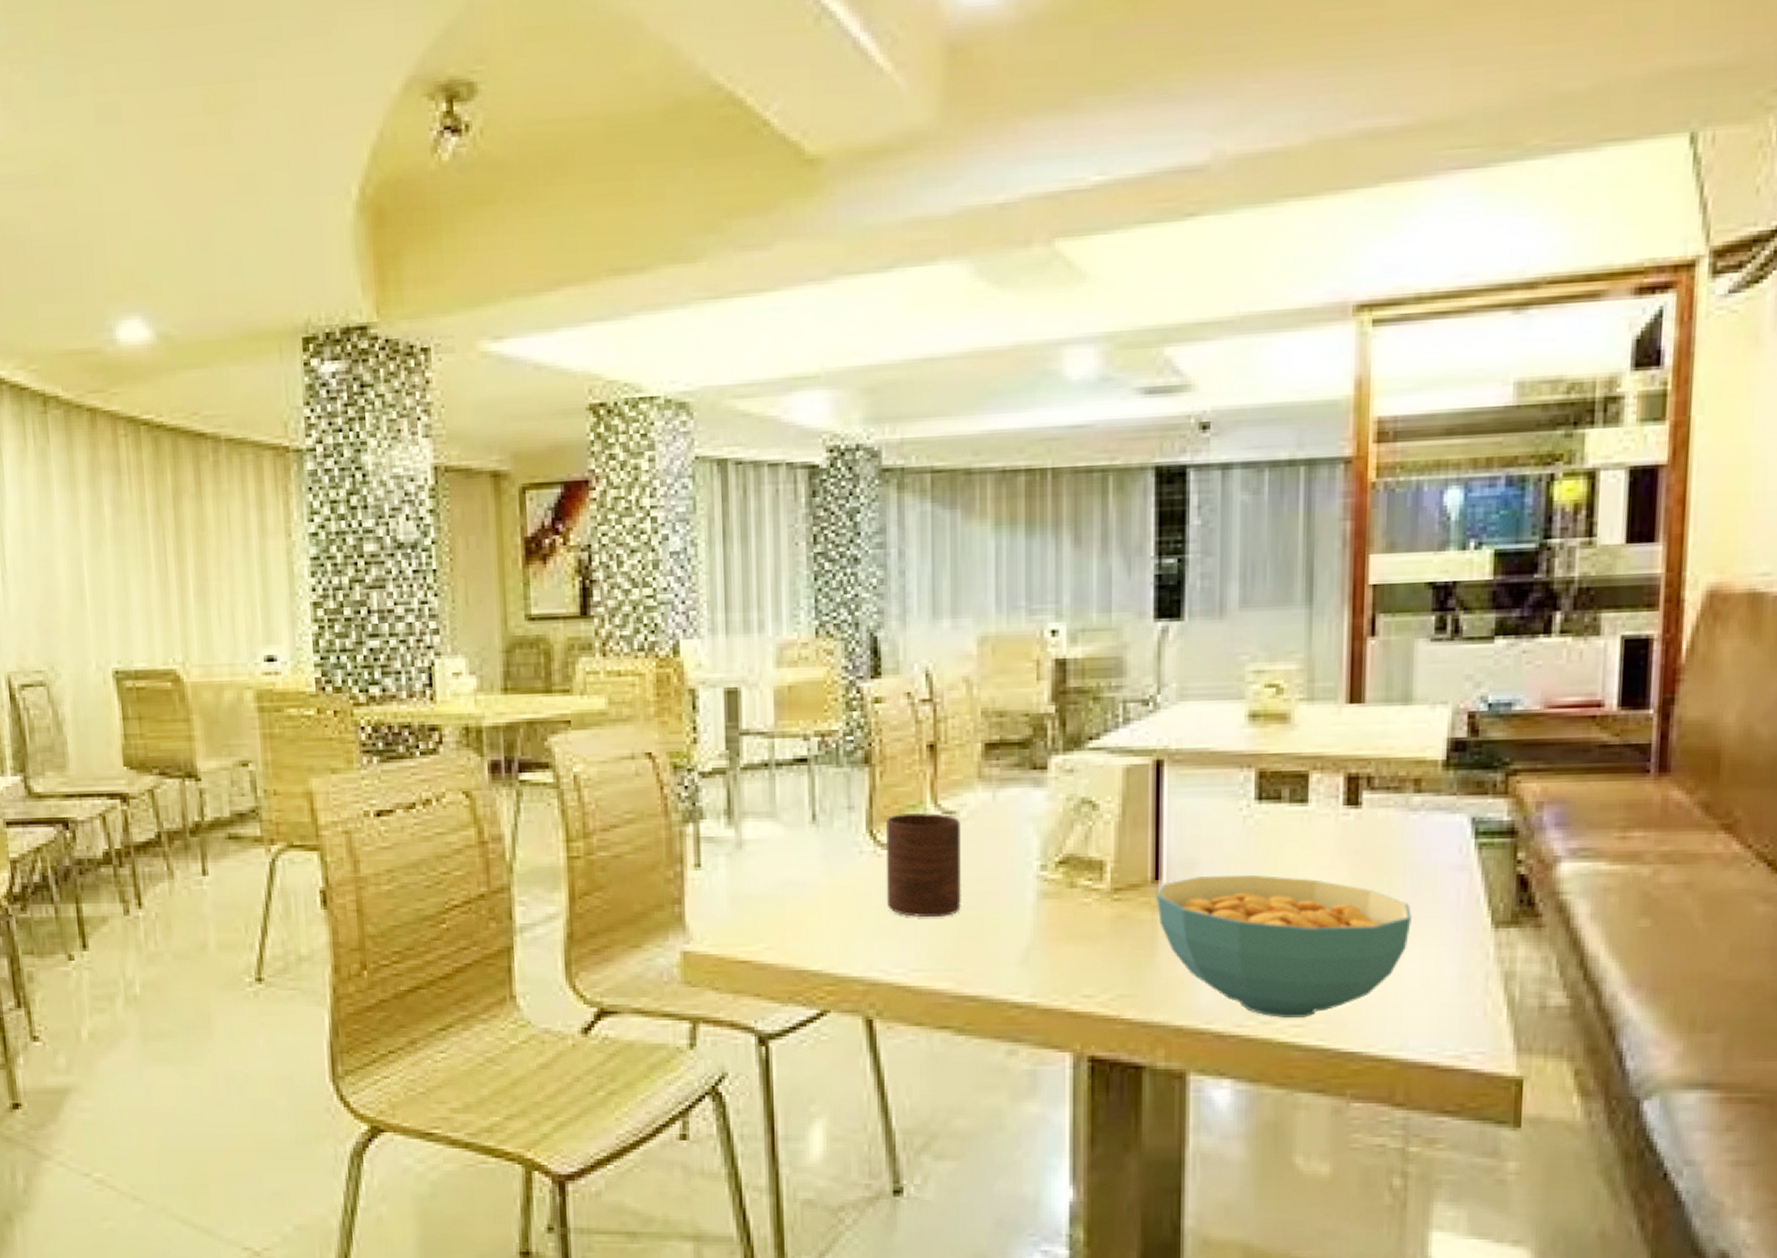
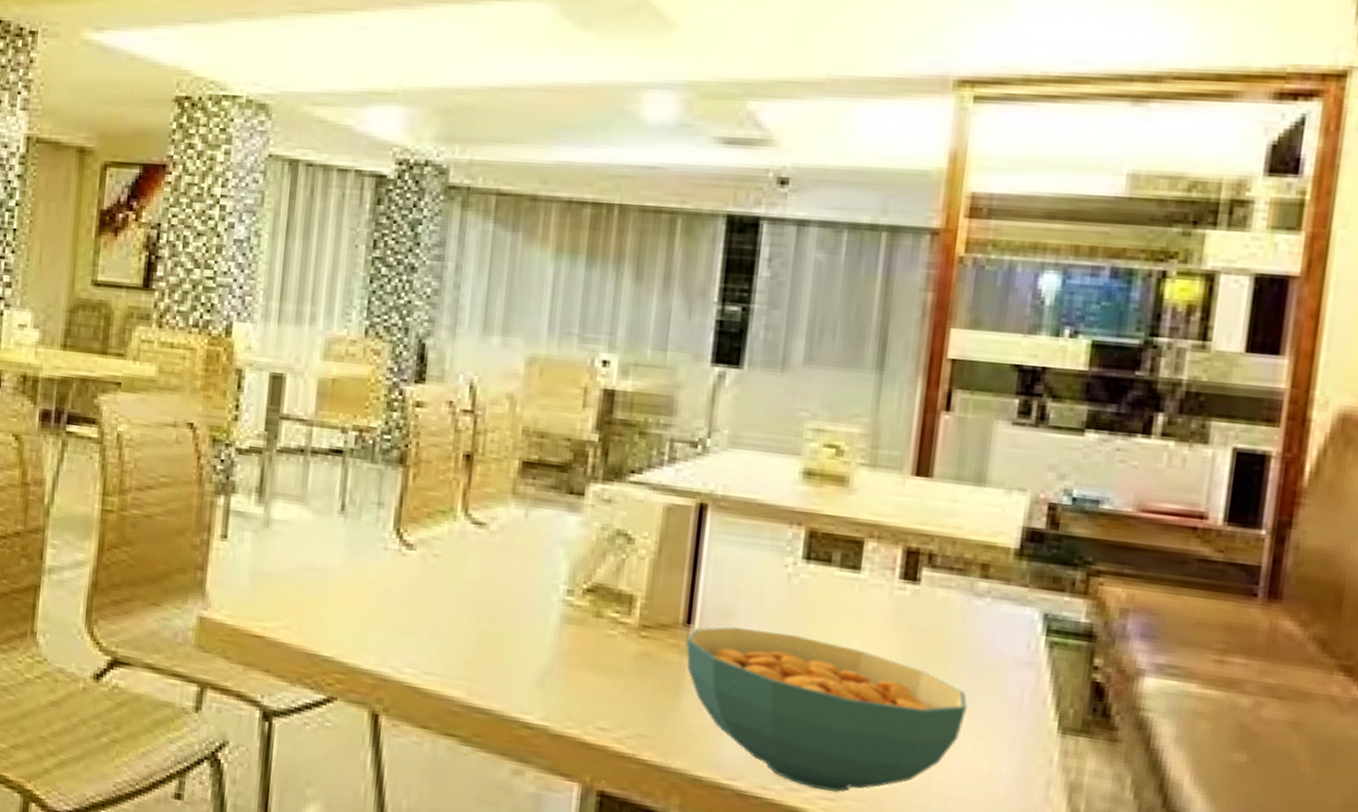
cup: present [886,812,962,917] -> none [405,517,489,625]

